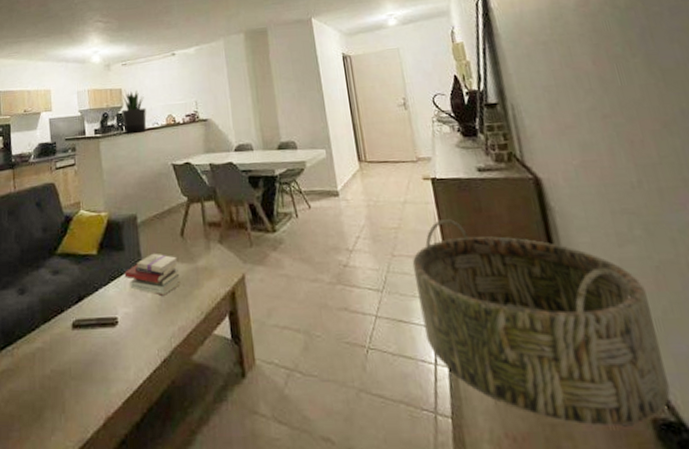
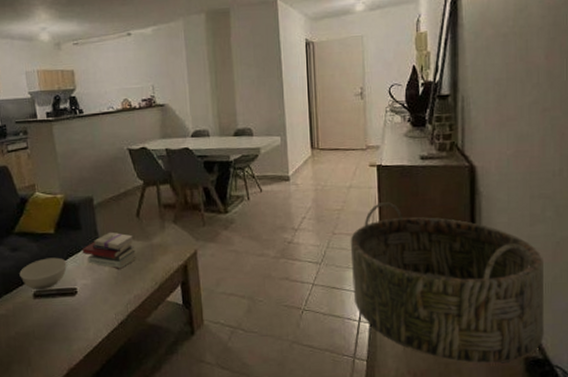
bowl: none [59,281,108,319] -> present [19,257,67,289]
planter: present [121,89,147,135] -> none [74,71,101,118]

